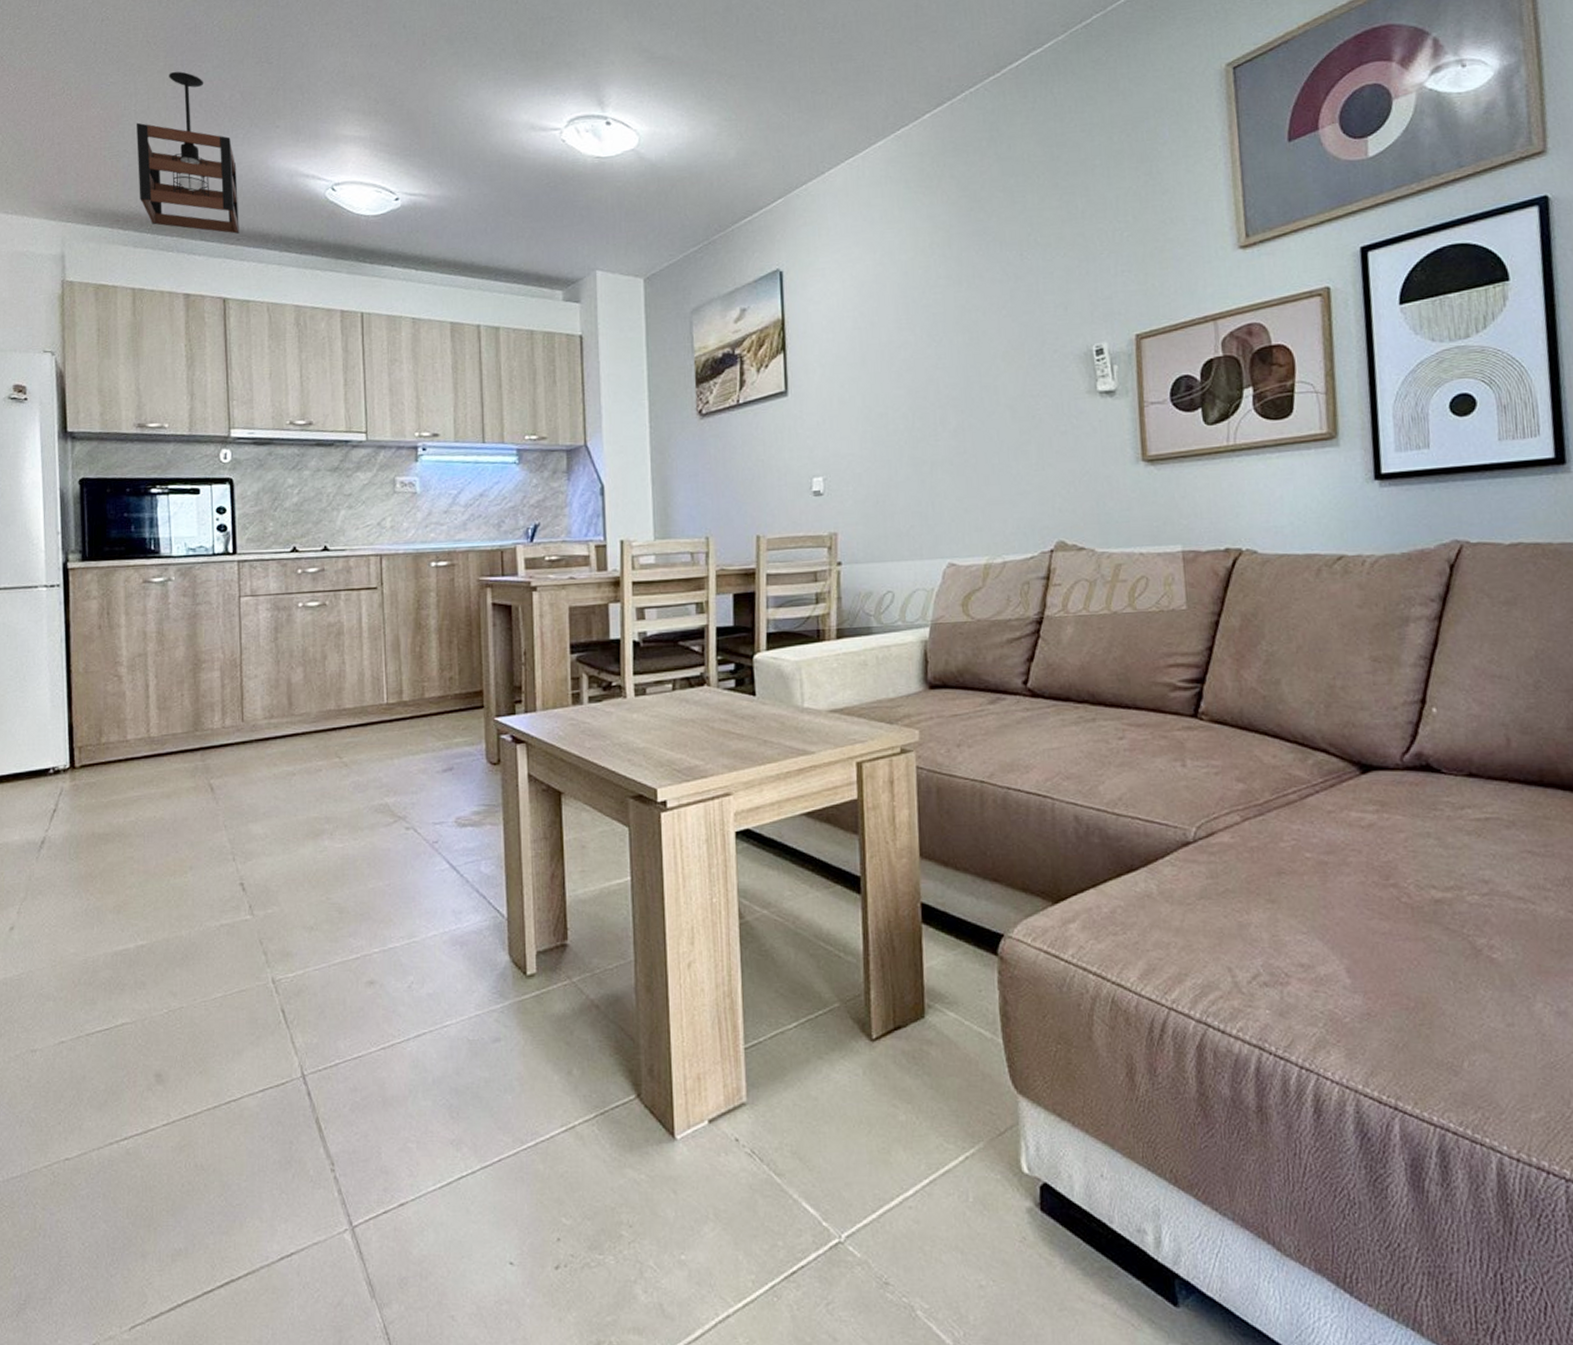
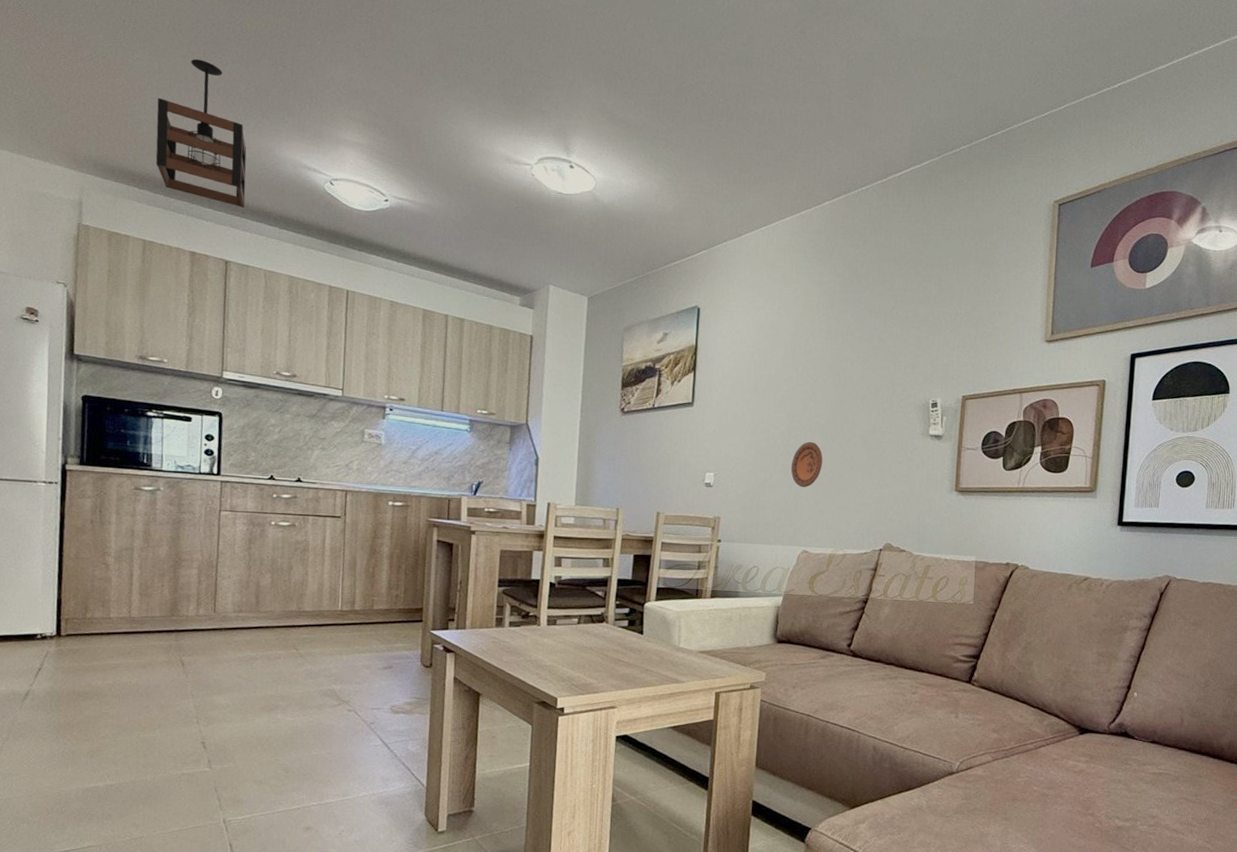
decorative plate: none [920,420,962,481] -> present [790,441,823,487]

